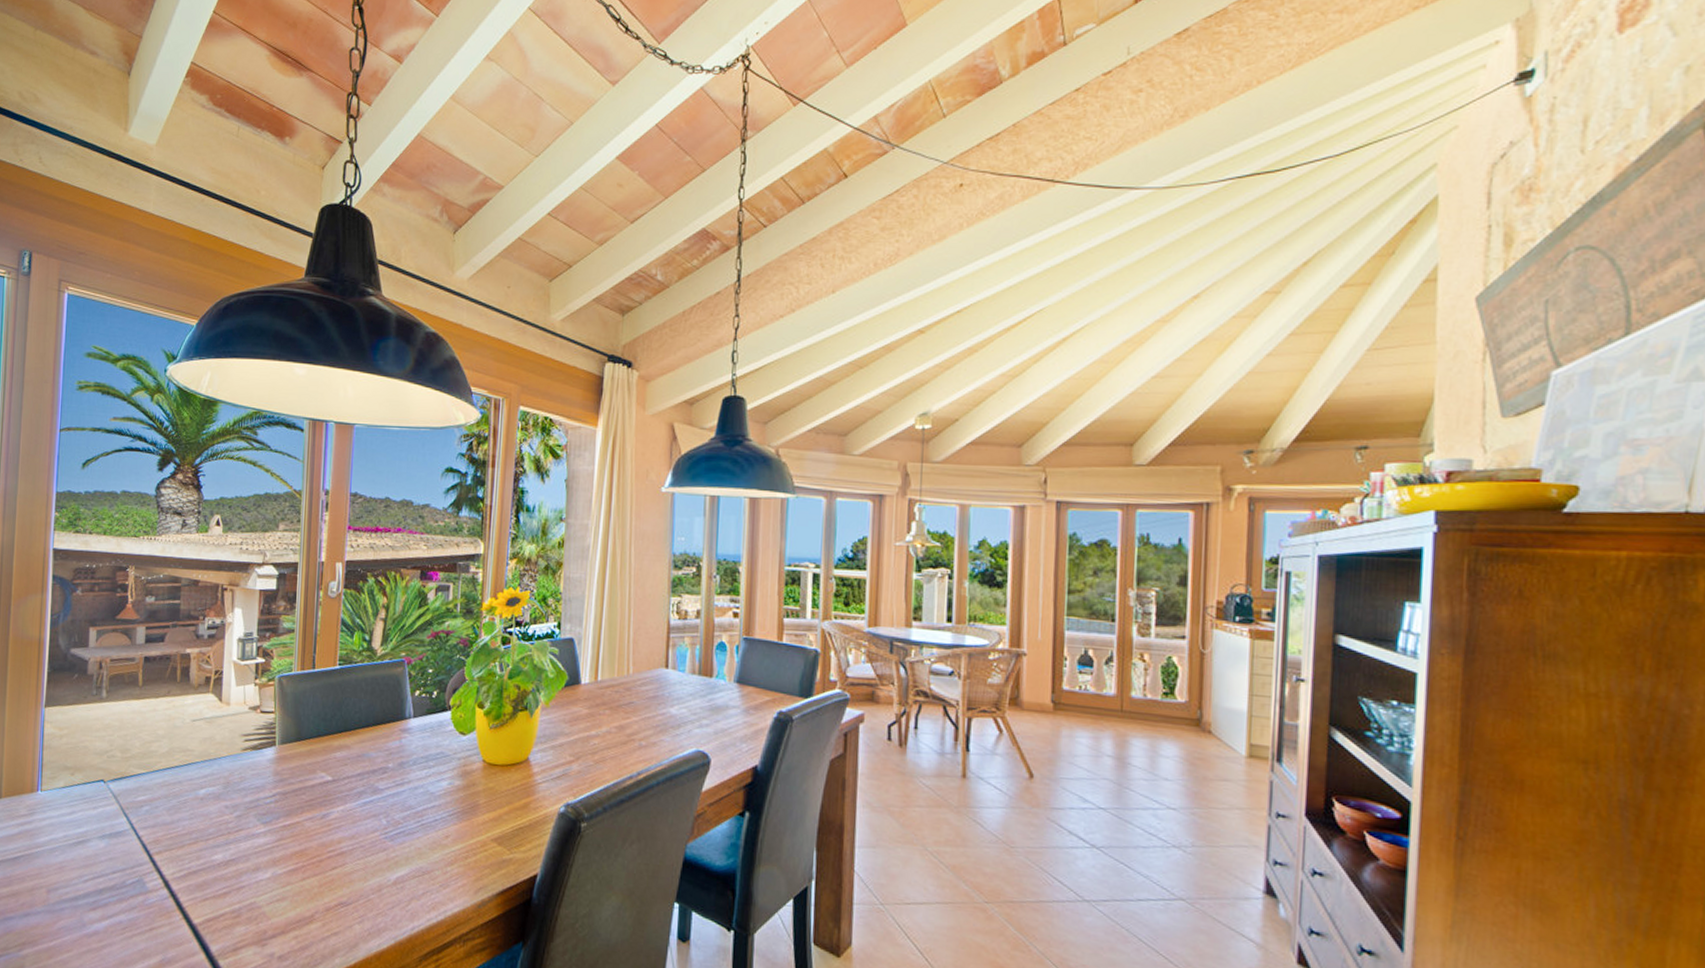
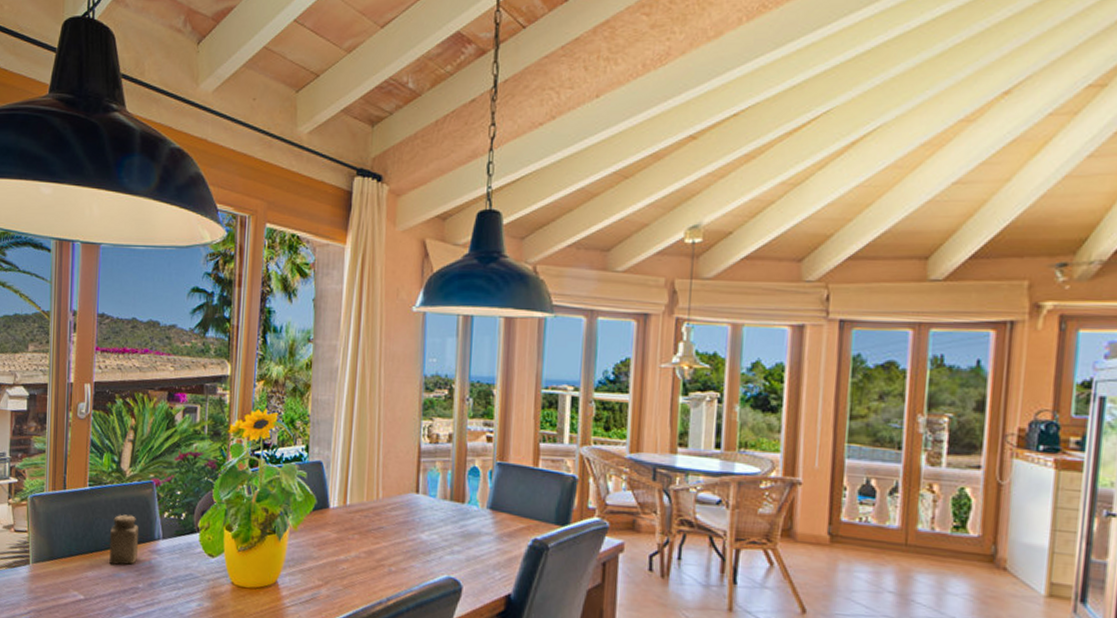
salt shaker: none [358,693,390,745] -> present [109,514,140,565]

